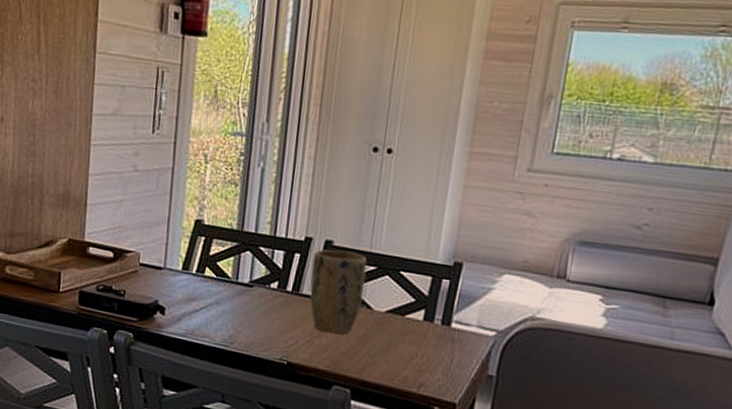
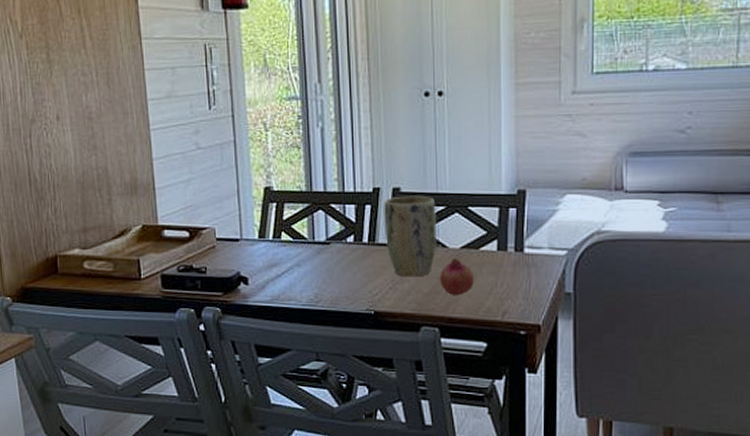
fruit: none [359,321,396,361] -> present [440,258,475,296]

